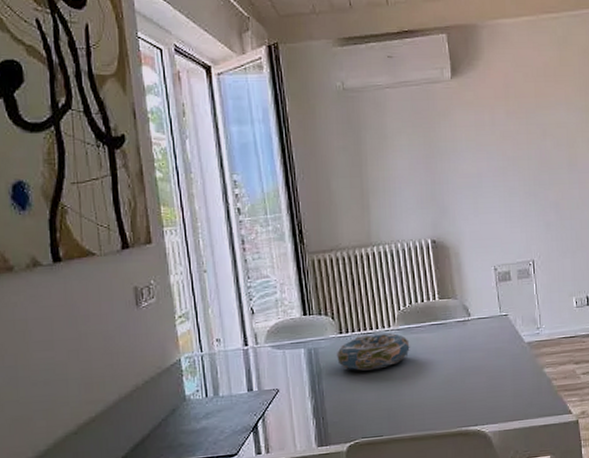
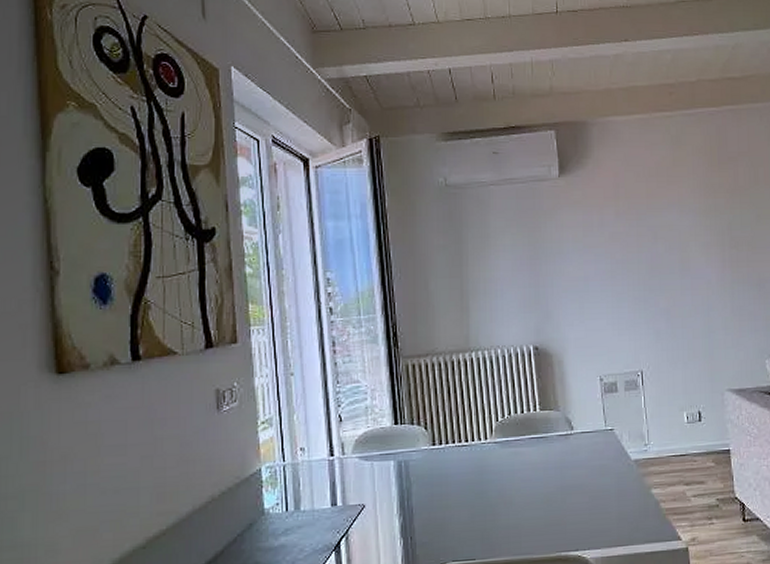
decorative bowl: present [337,332,411,371] -> none [429,445,509,487]

